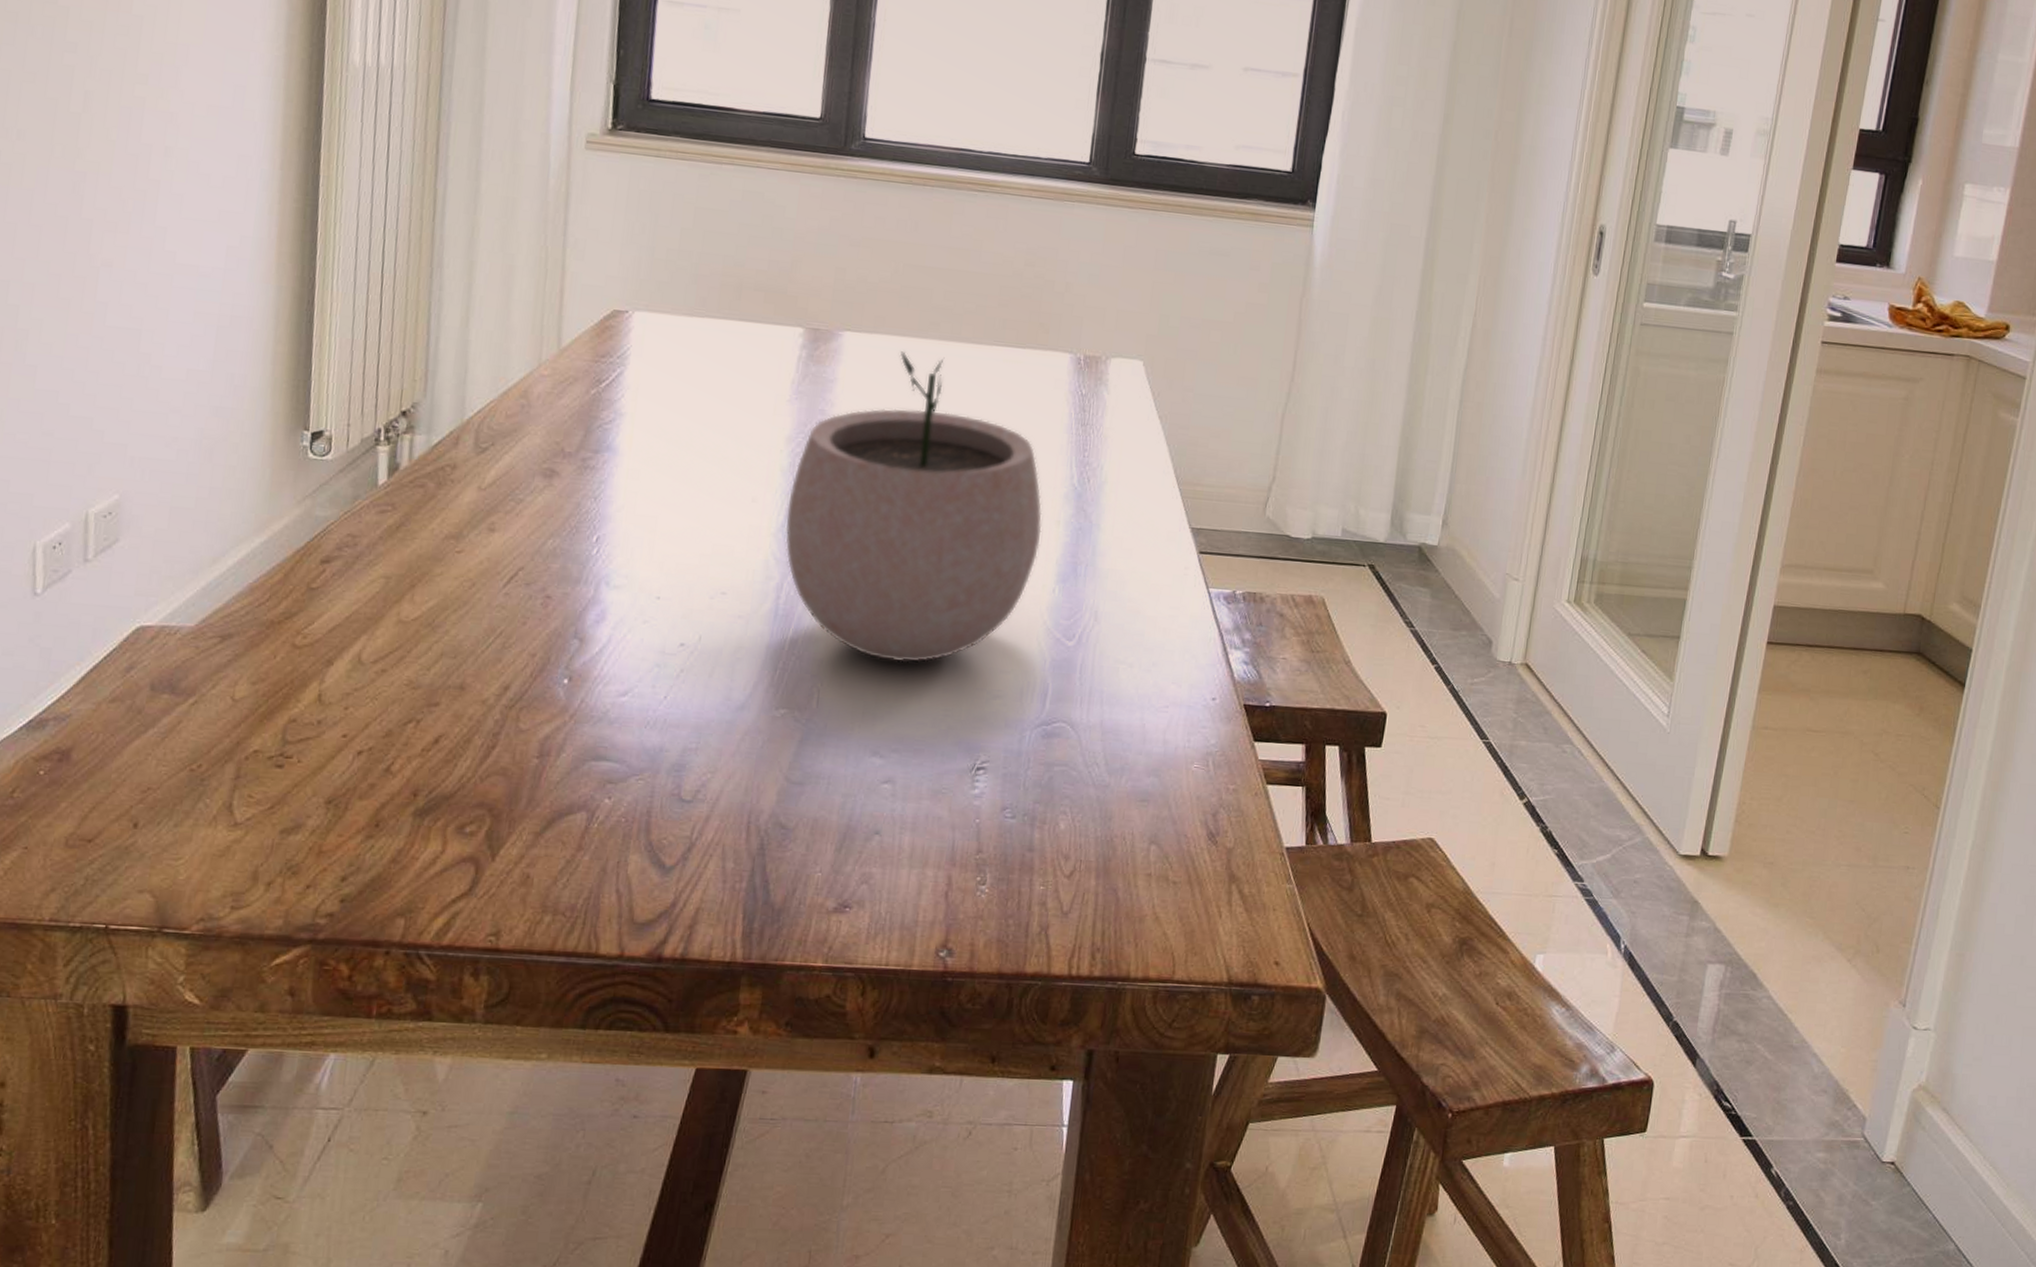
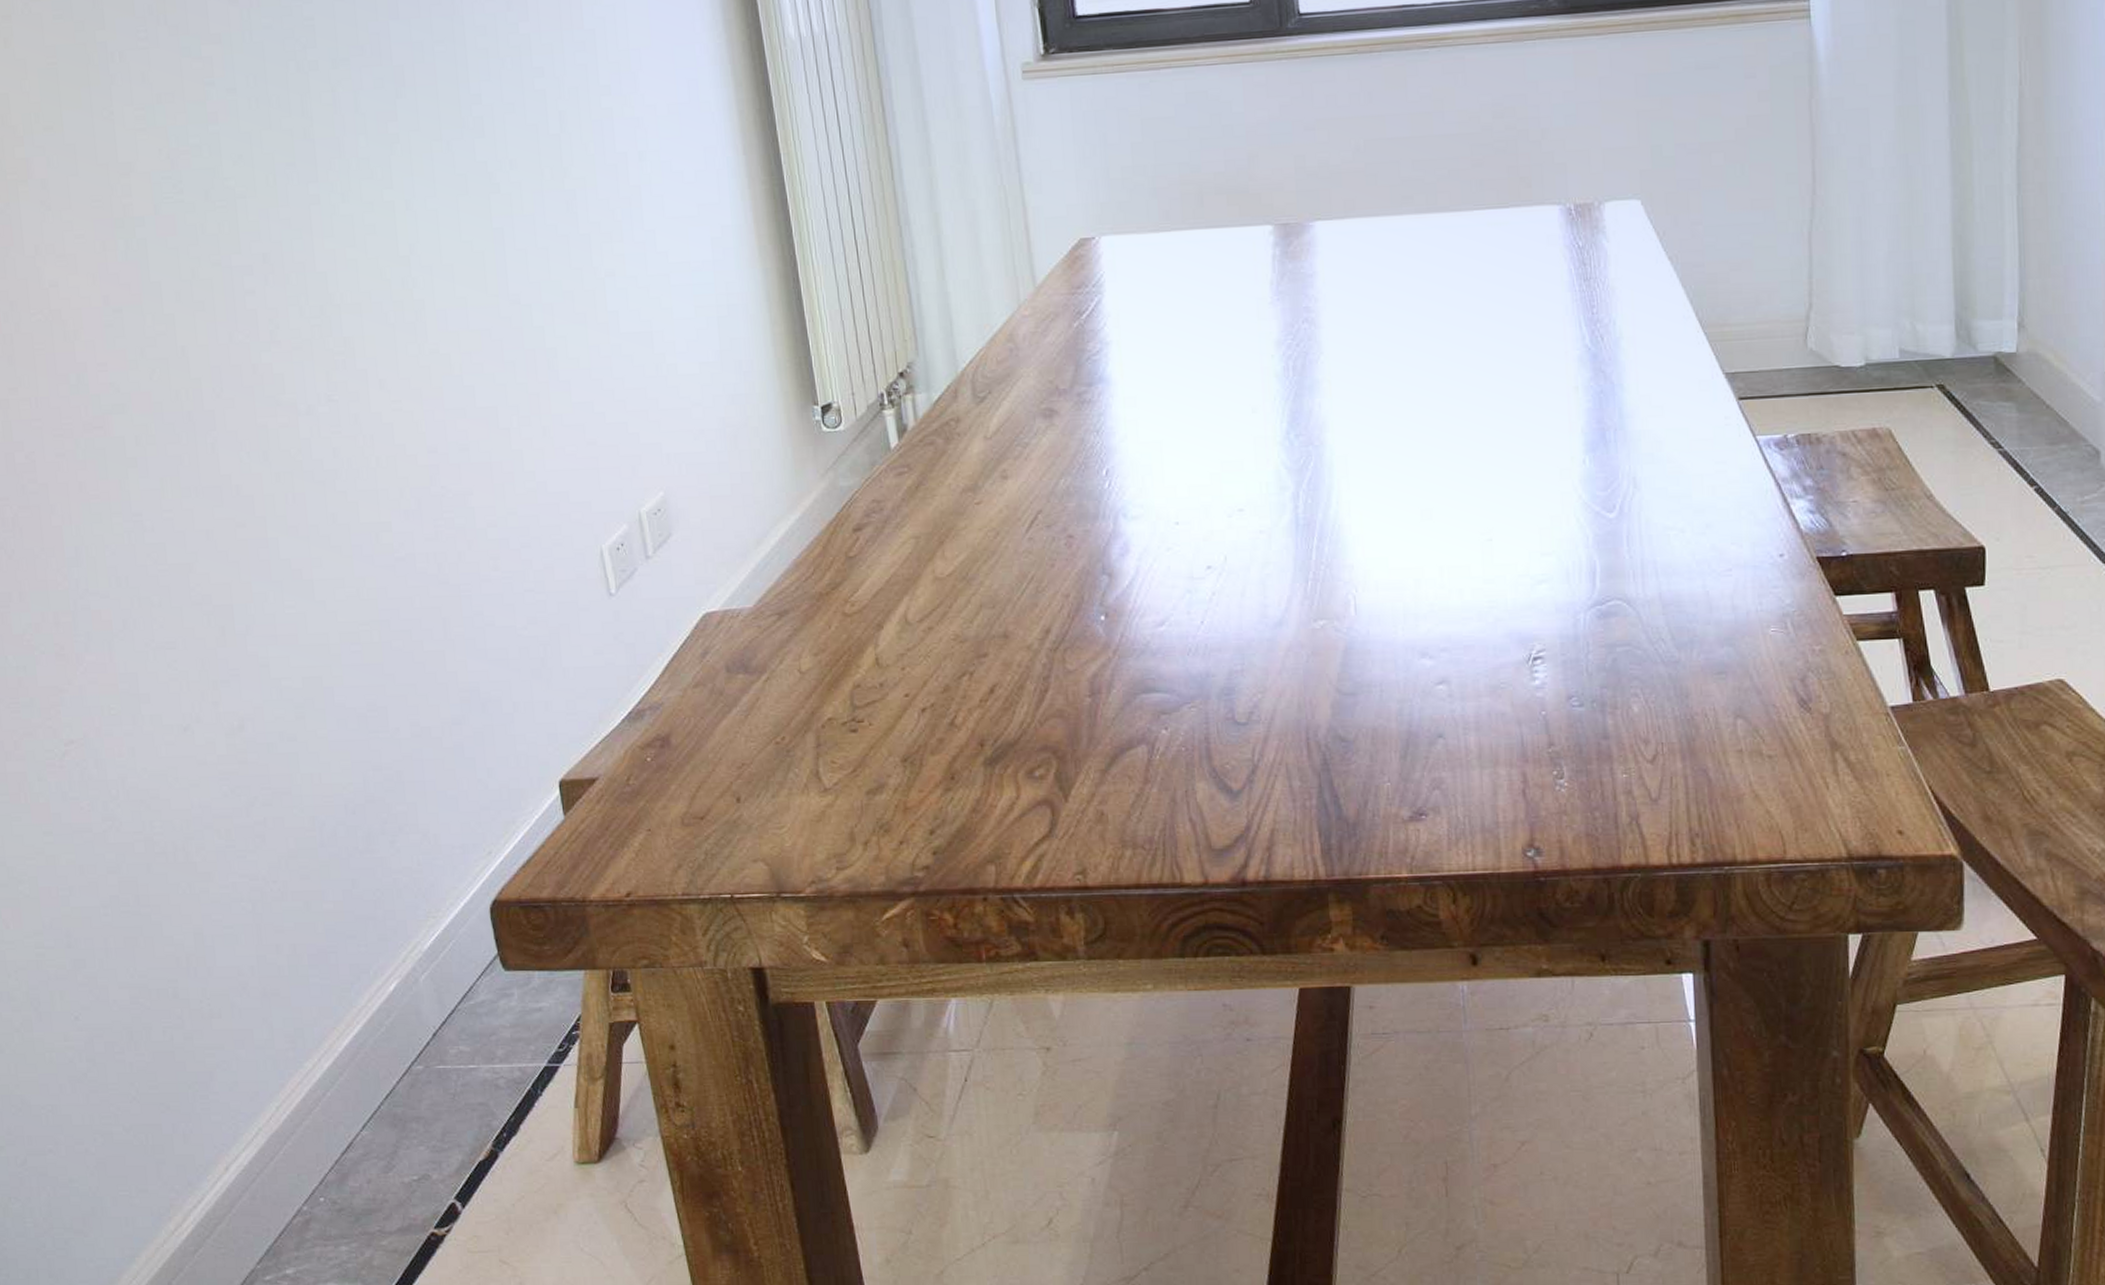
plant pot: present [785,351,1042,663] -> none [1288,231,1561,558]

